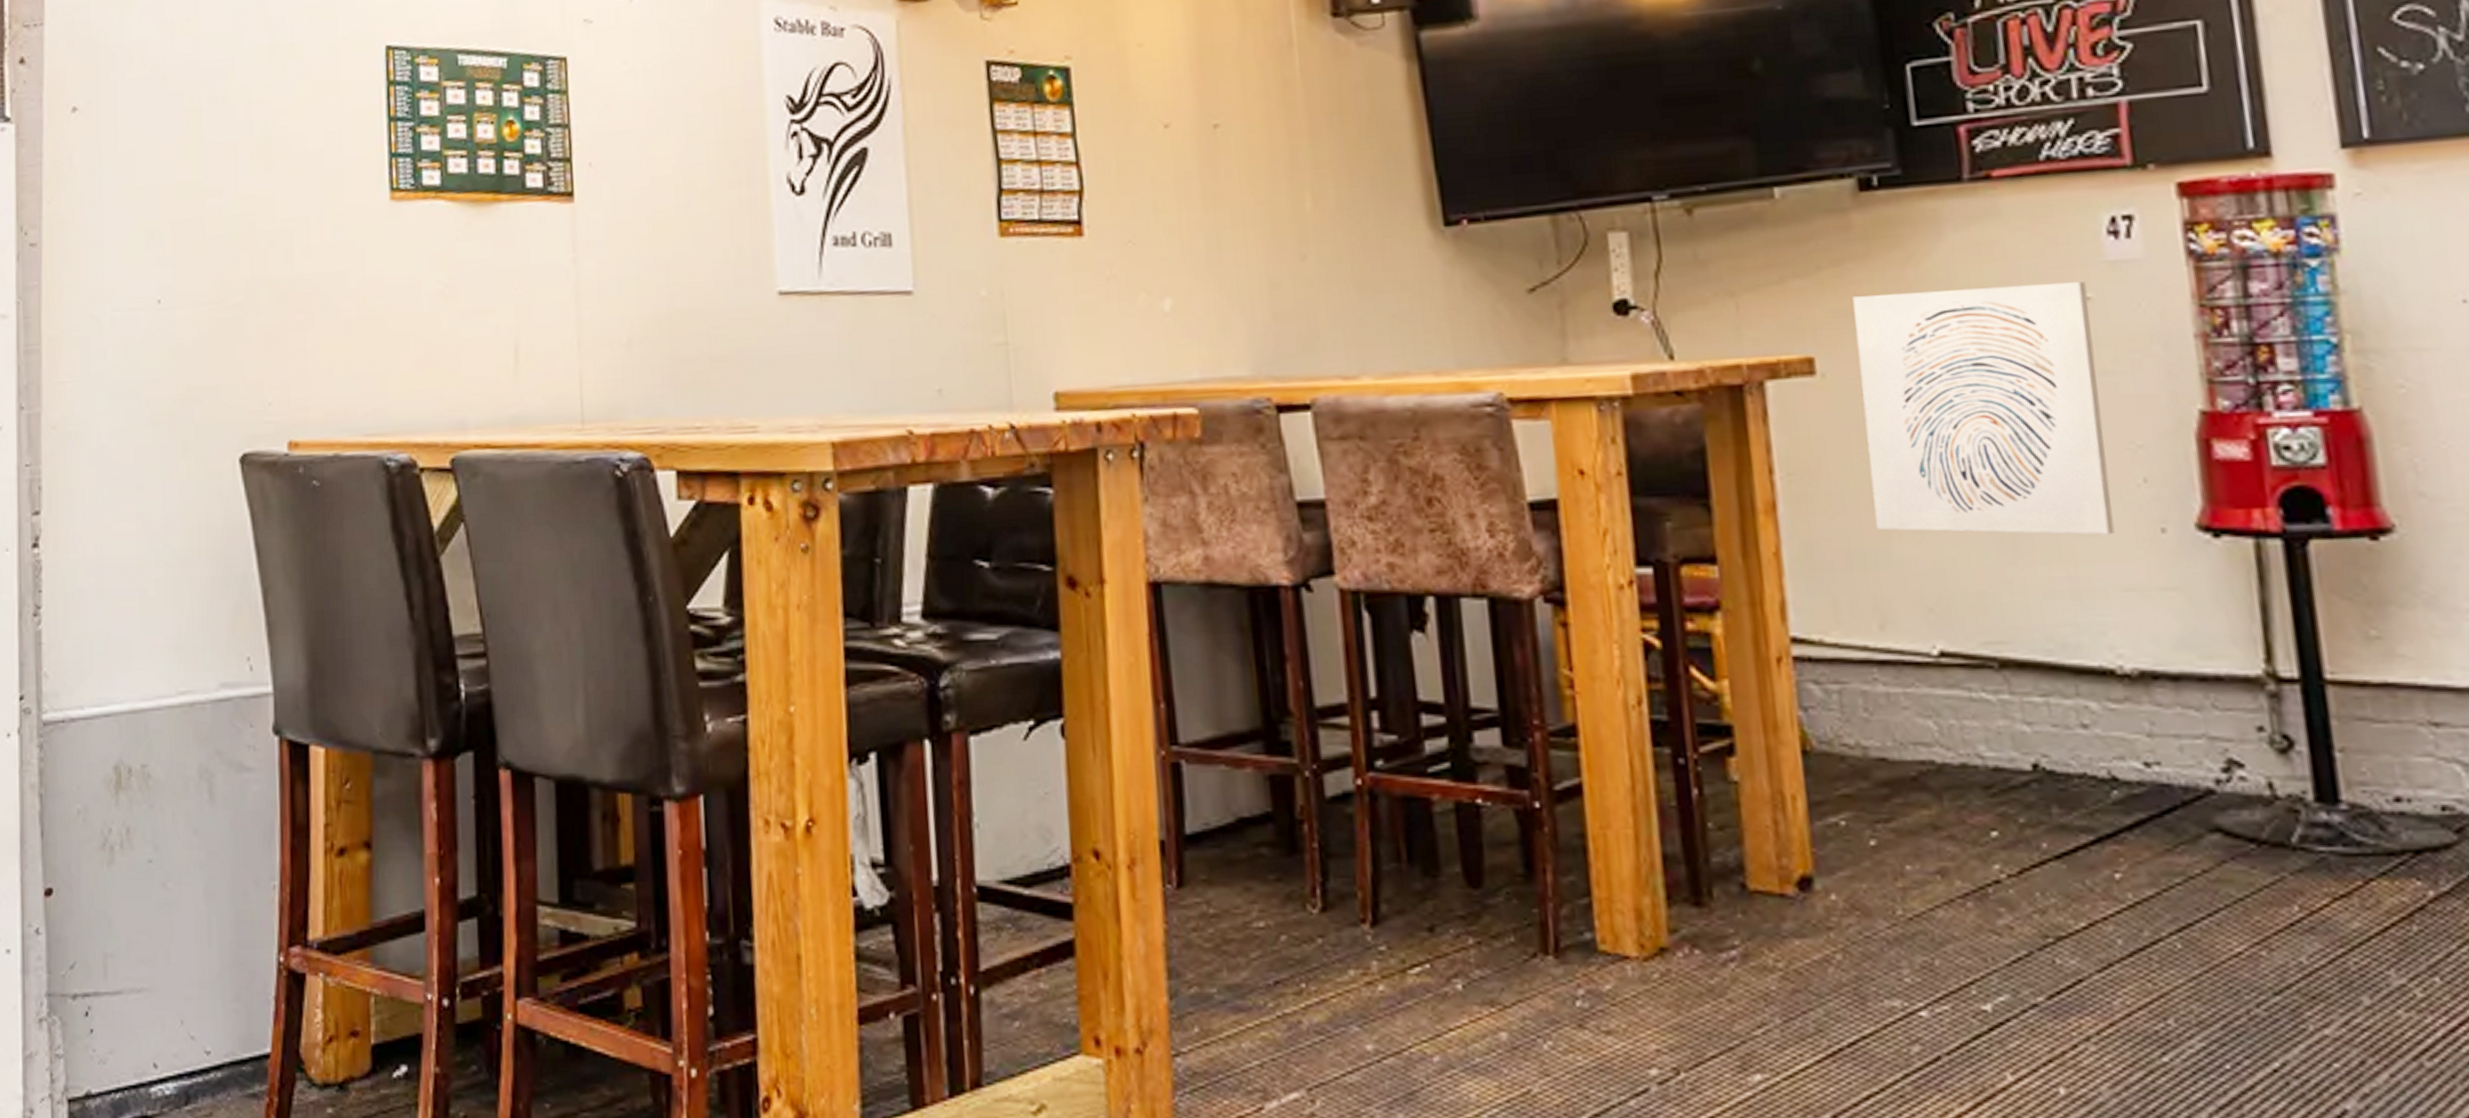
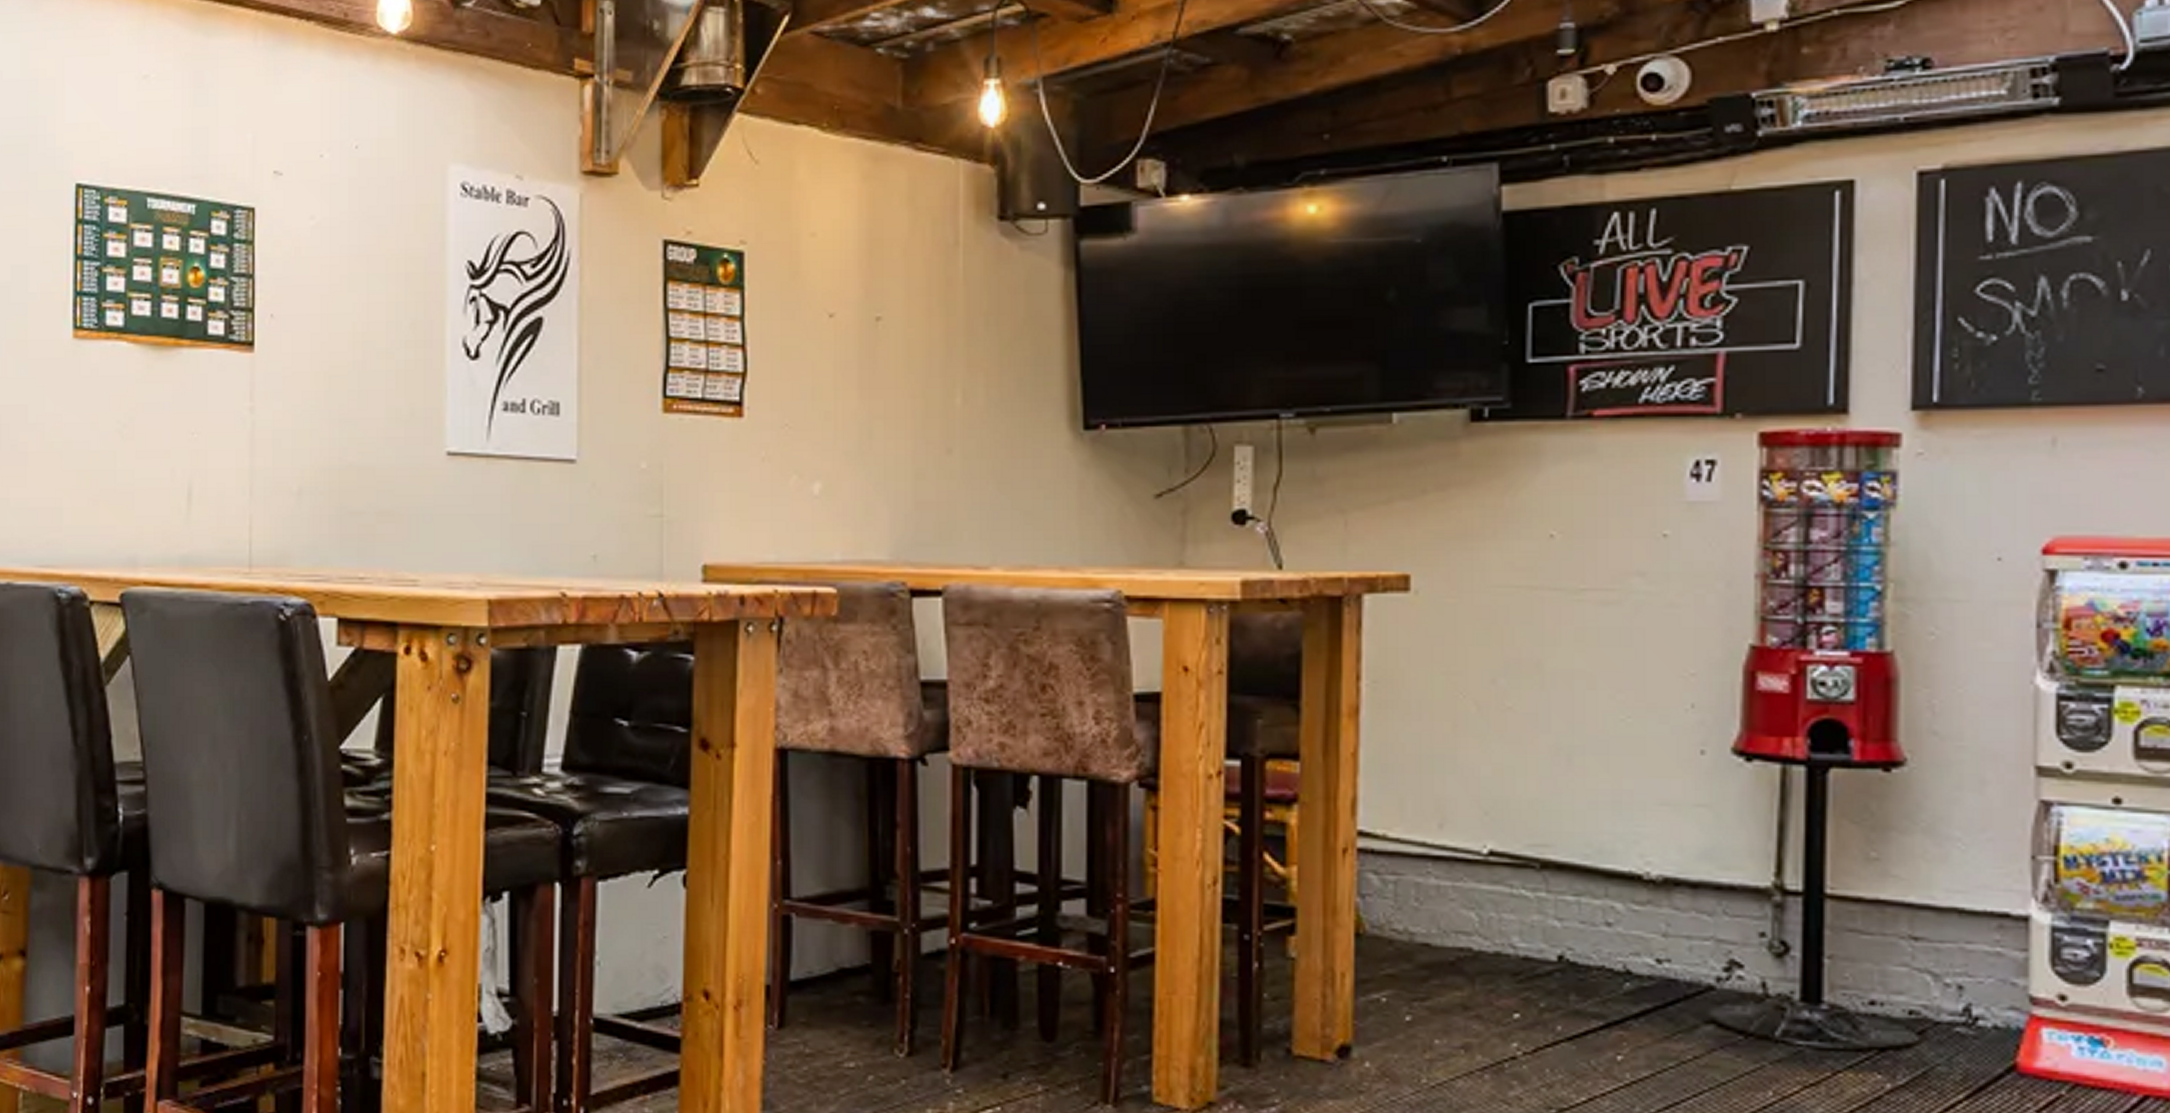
wall art: present [1852,282,2115,535] -> none [1446,520,1665,753]

